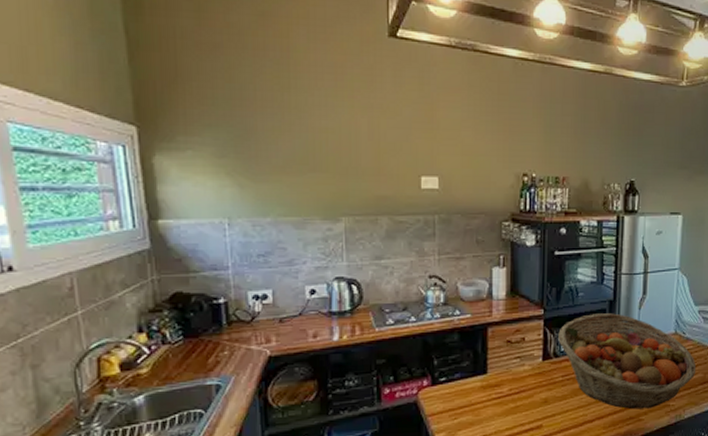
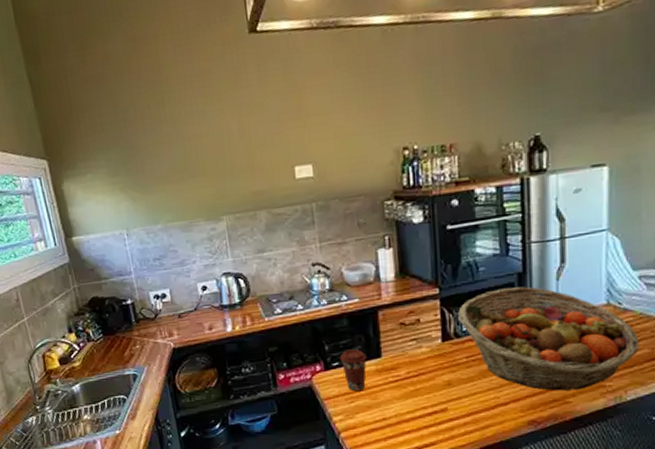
coffee cup: none [447,364,473,408] -> present [339,349,367,392]

